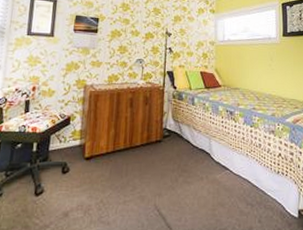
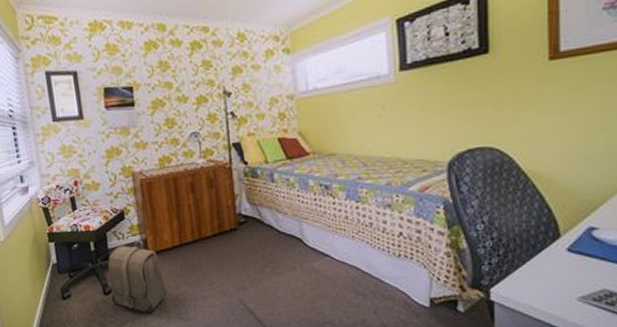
backpack: none [40,144,94,216] -> present [108,239,166,314]

